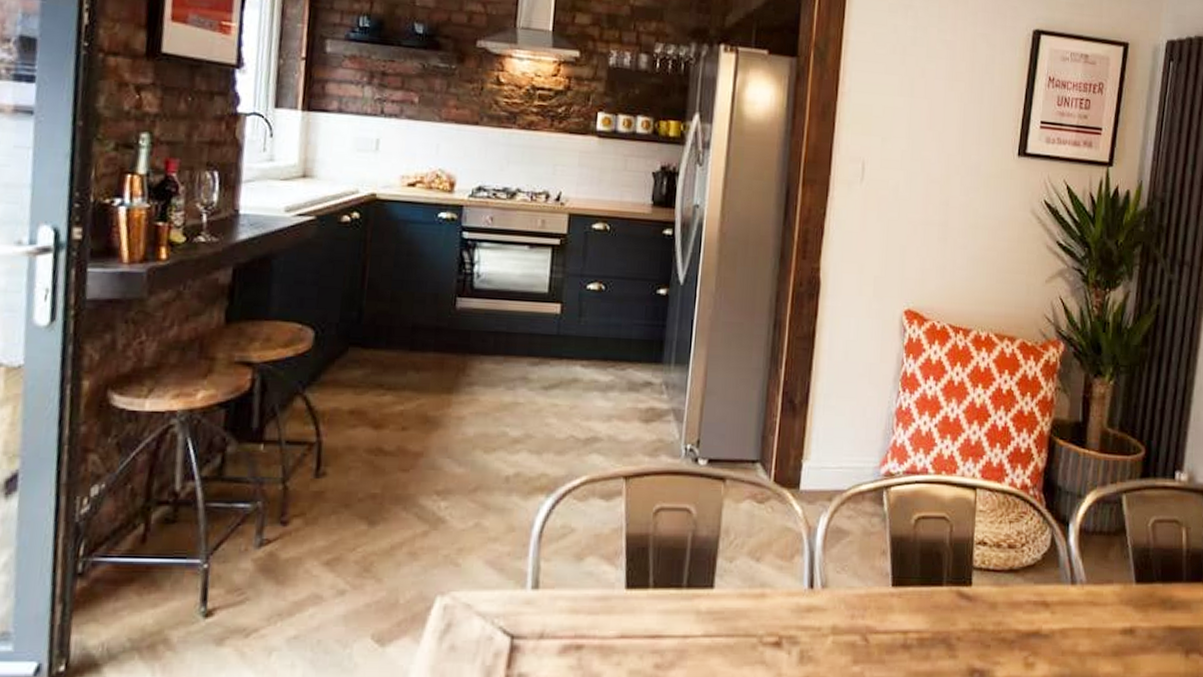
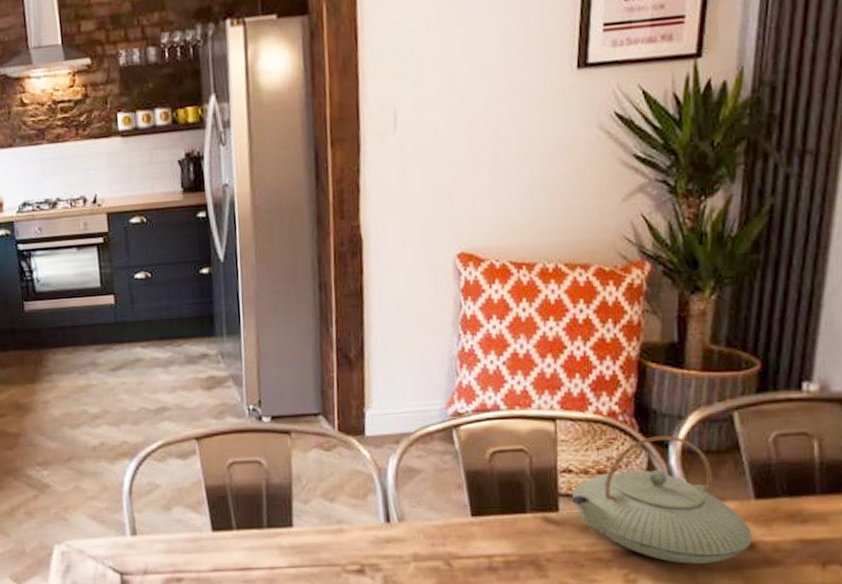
teapot: none [983,513,1132,648] -> present [571,435,752,564]

